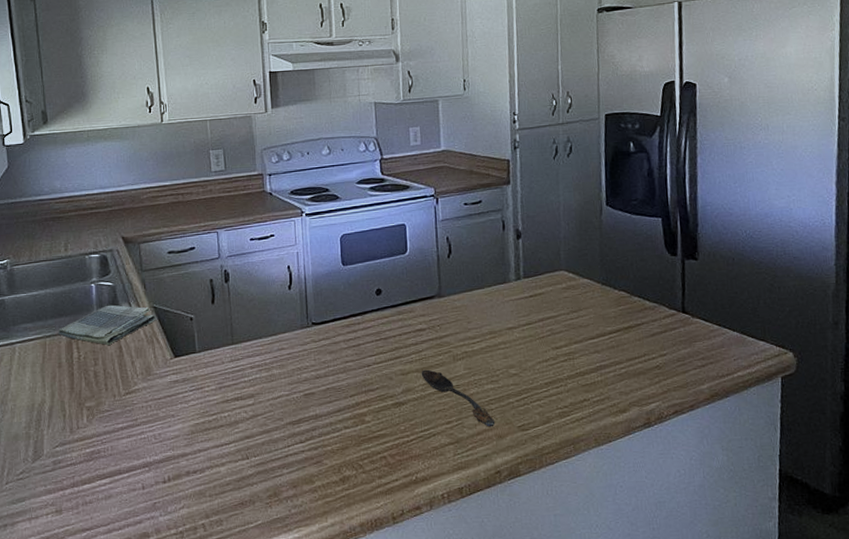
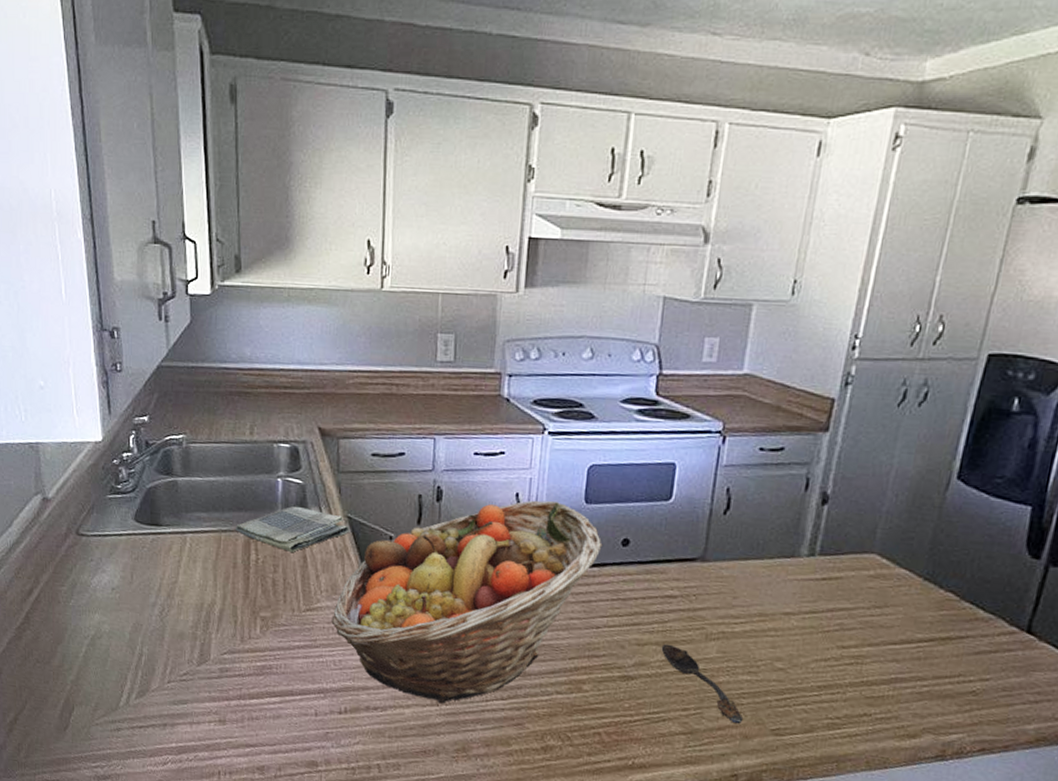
fruit basket: none [148,267,361,457] -> present [331,500,603,704]

